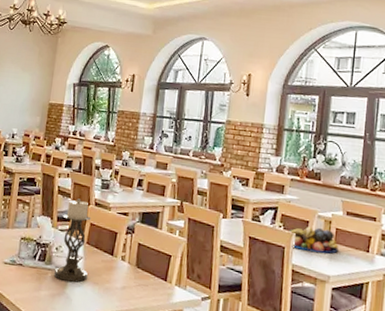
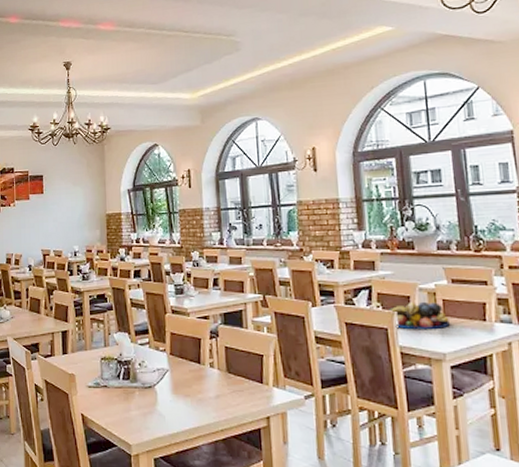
candle holder: present [53,198,91,282] -> none [140,308,178,397]

